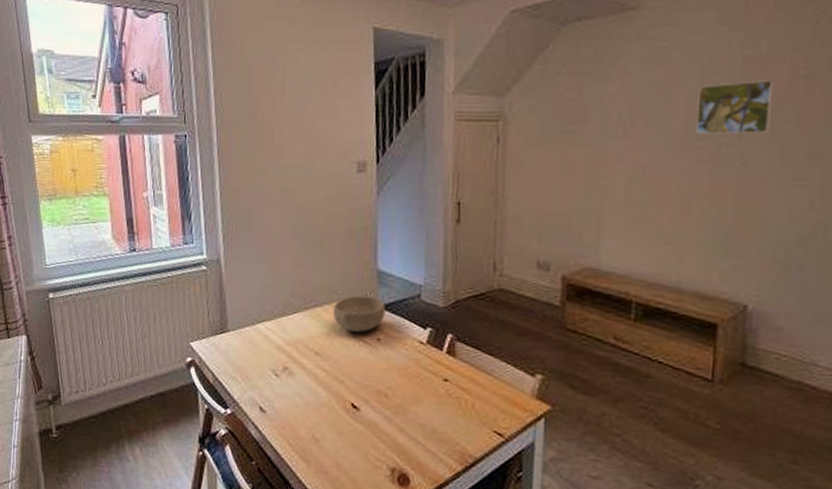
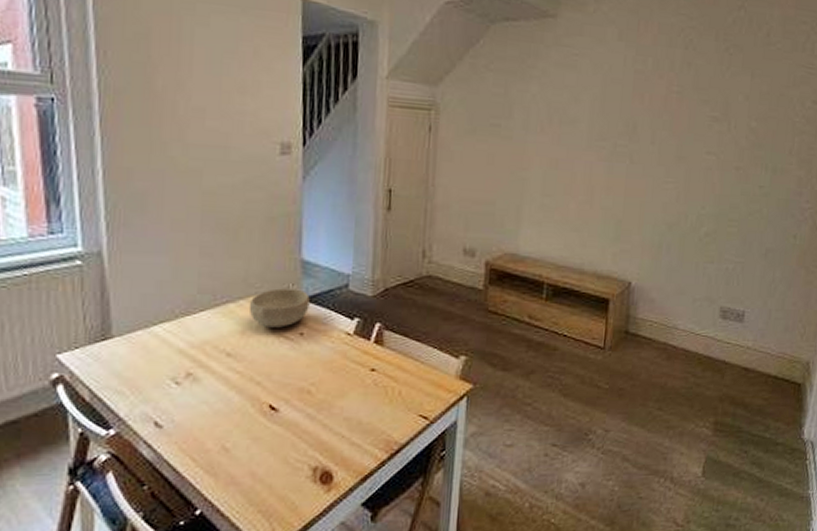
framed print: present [696,80,774,134] -> none [598,92,656,137]

